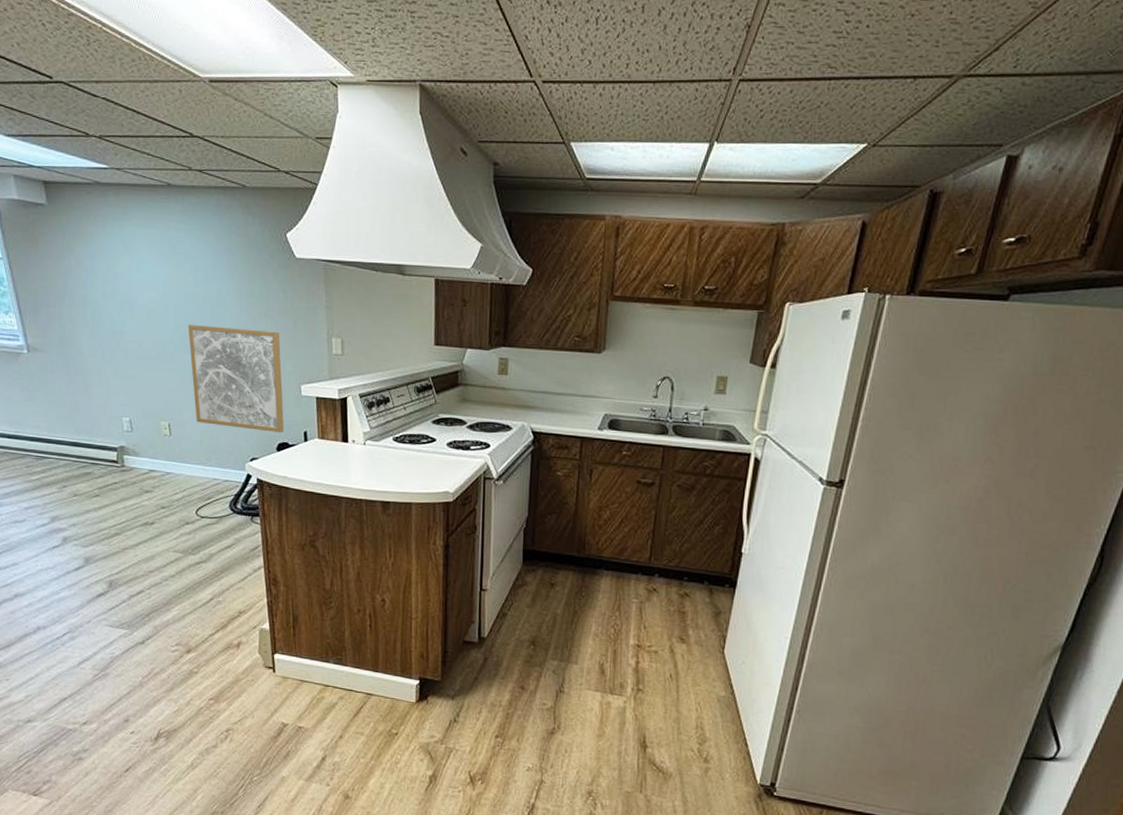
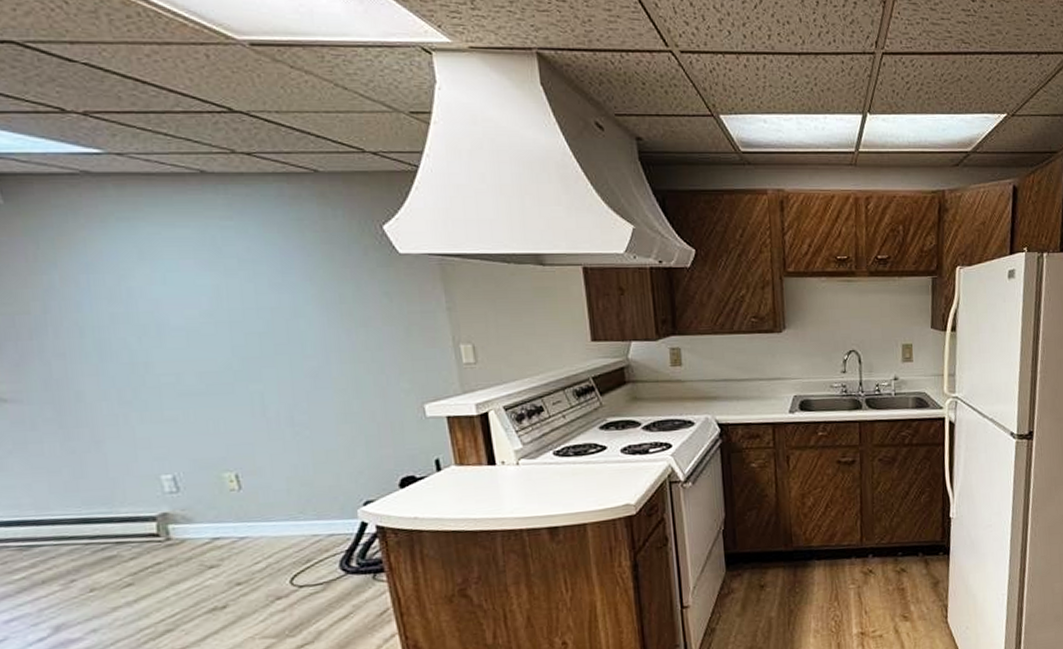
wall art: present [187,325,284,433] -> none [251,343,407,468]

